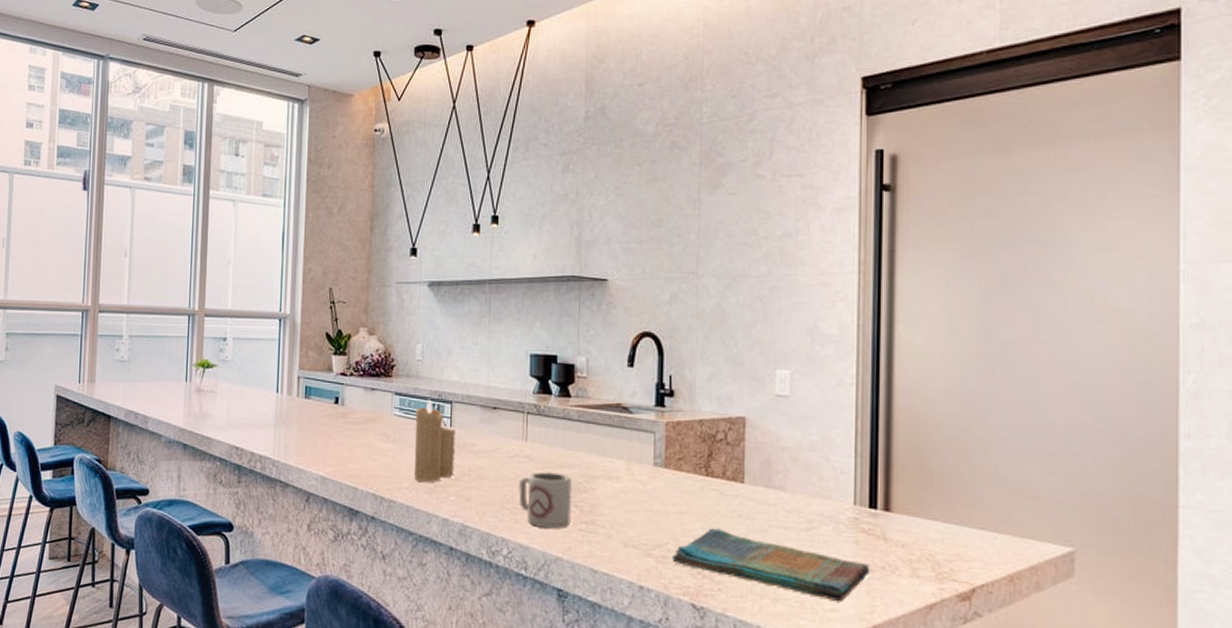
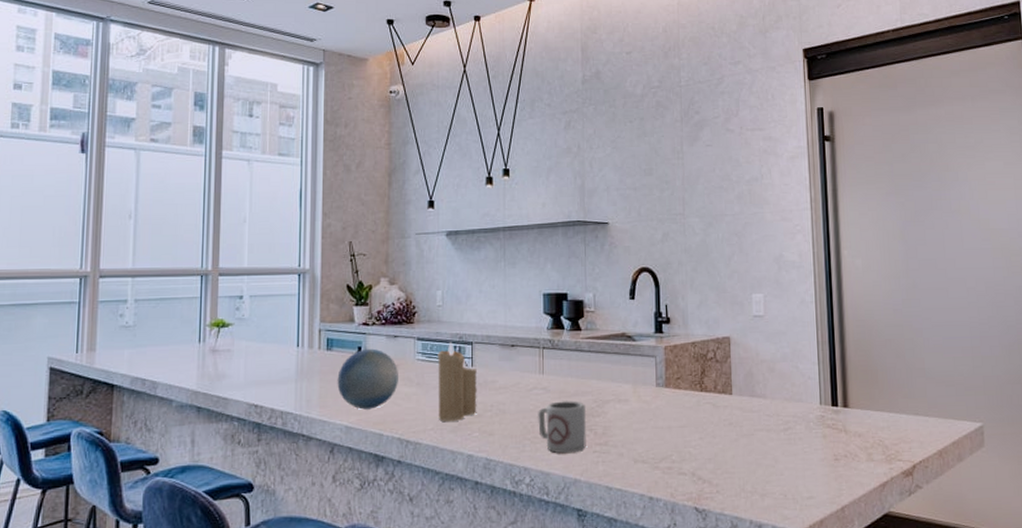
decorative ball: none [314,399,375,462] -> present [337,348,398,410]
dish towel: present [672,528,871,602] -> none [676,437,837,490]

